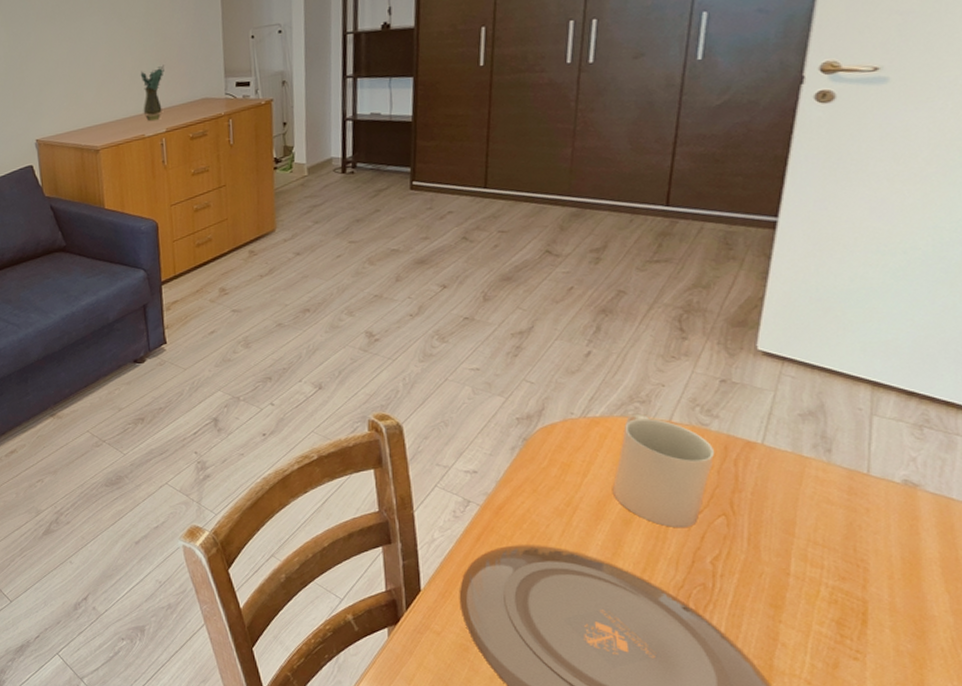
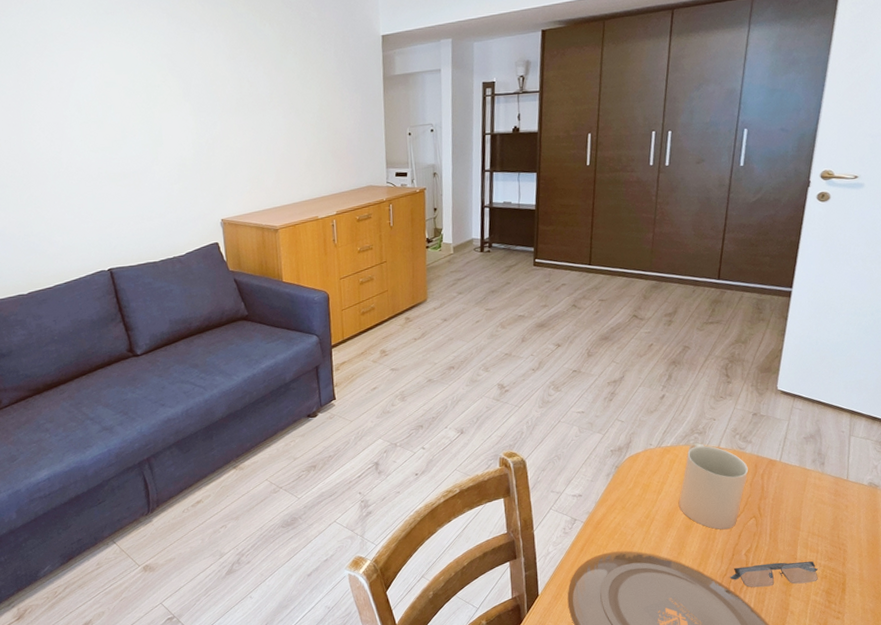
vase: present [140,65,164,122] -> none [314,155,335,205]
glasses: none [689,577,824,608] -> present [730,561,818,588]

